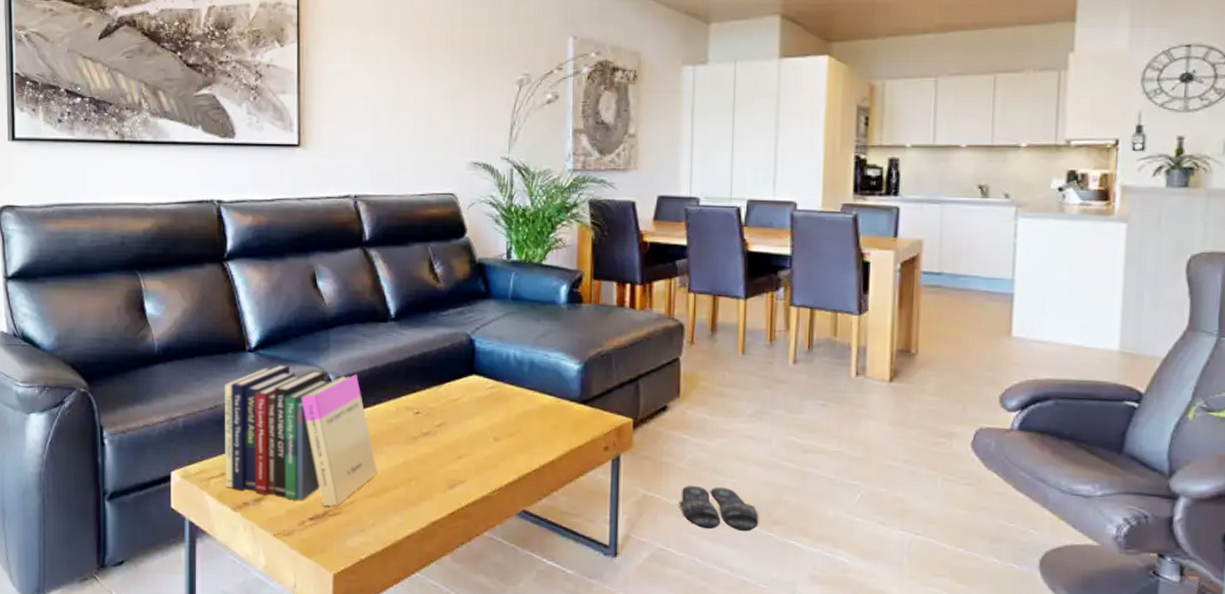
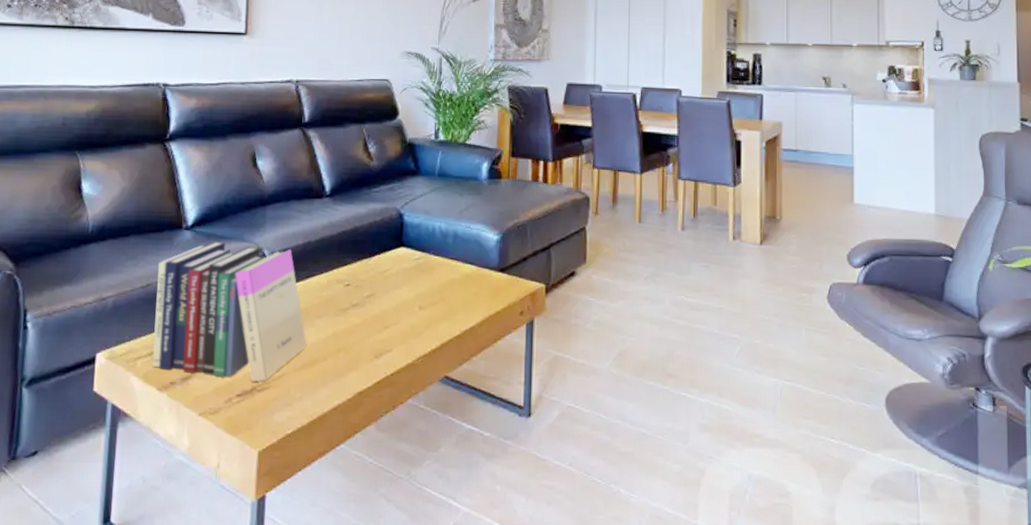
slippers: present [679,485,758,531] -> none [586,344,654,385]

